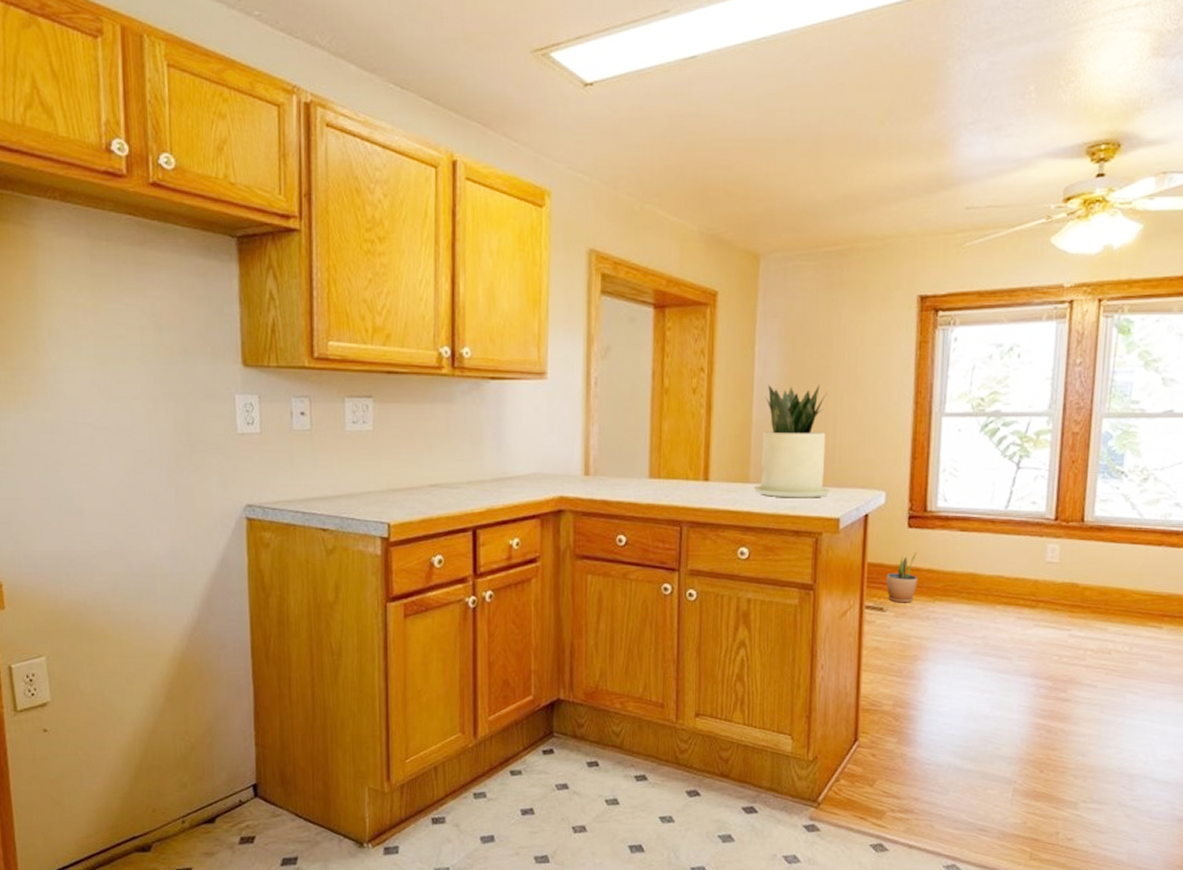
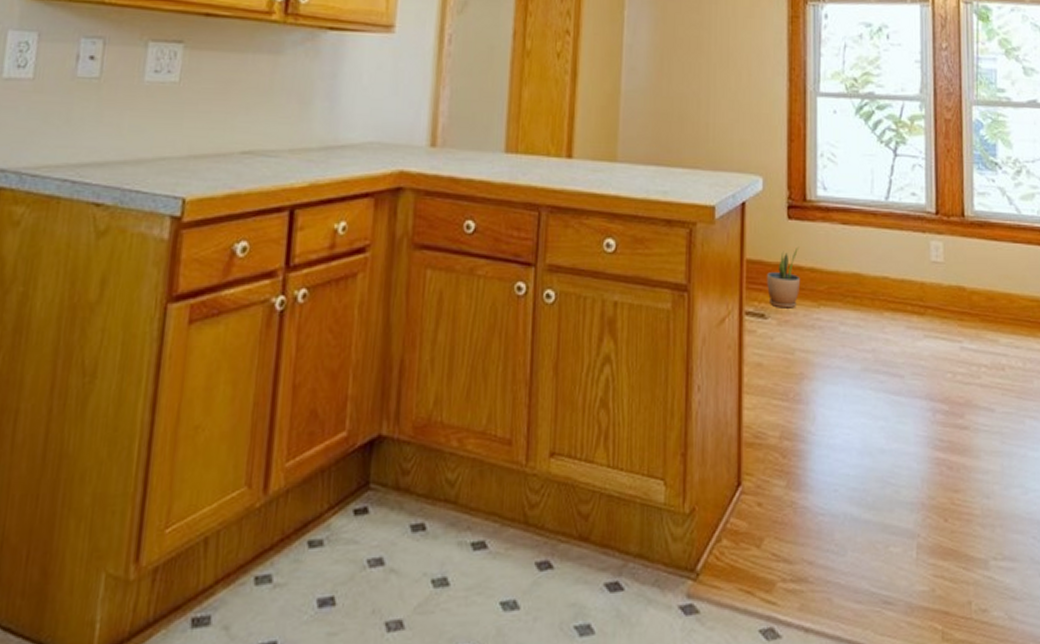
planter: present [753,384,831,498] -> none [621,53,705,182]

